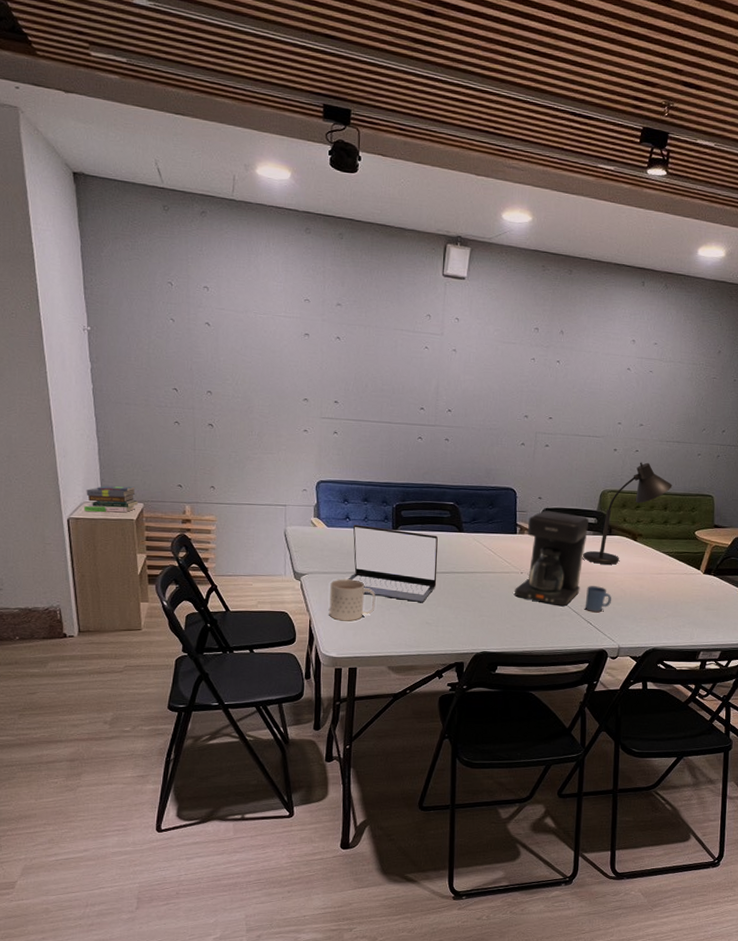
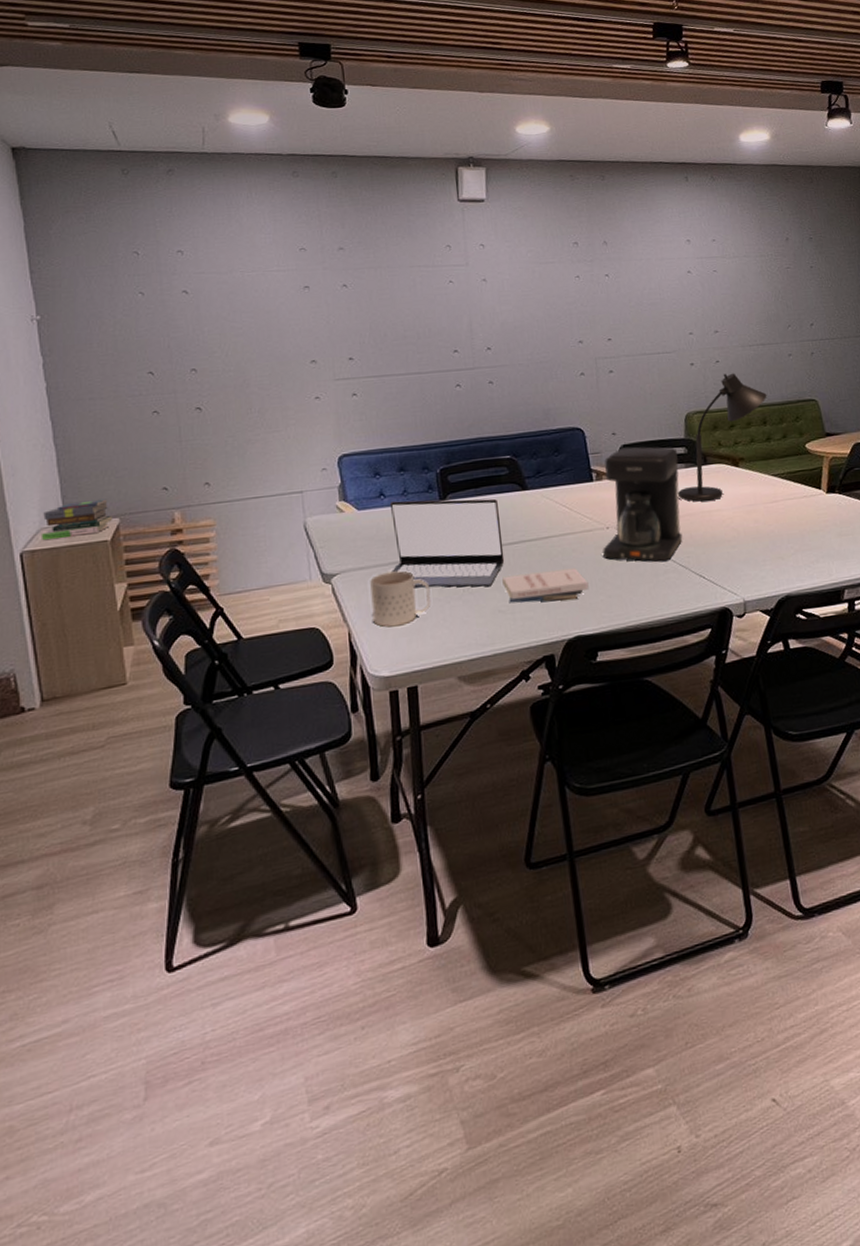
books: none [432,597,499,624] -> present [502,568,589,604]
mug: present [584,586,611,614] -> none [690,528,724,564]

